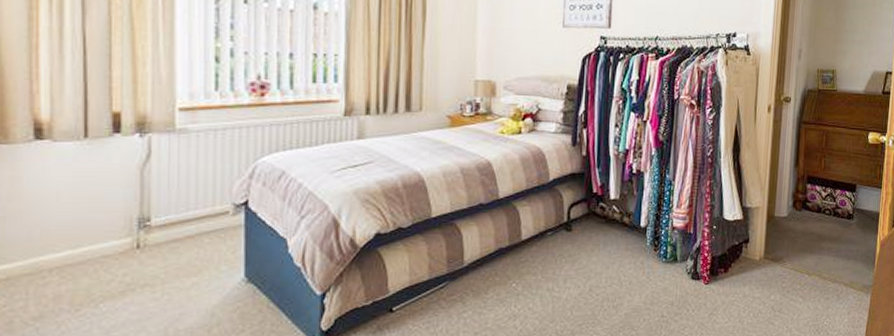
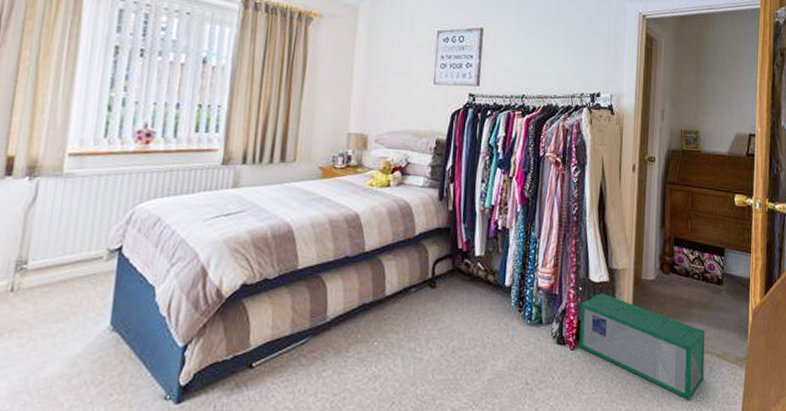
storage bin: none [712,230,834,325] -> present [578,292,705,400]

